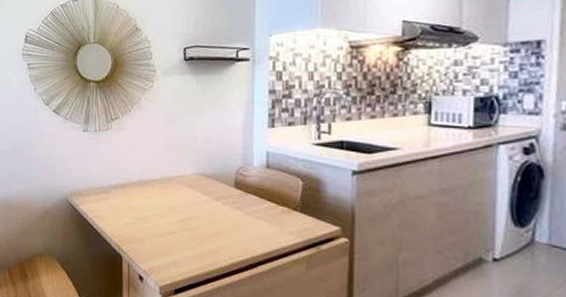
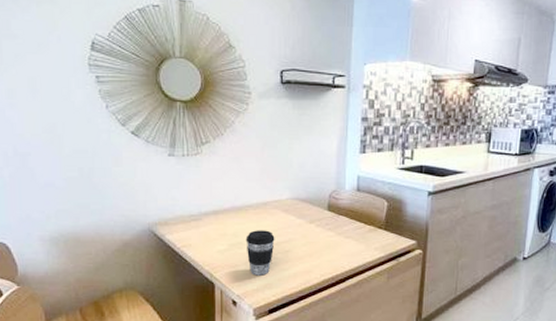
coffee cup: none [151,205,180,253] -> present [245,230,275,276]

